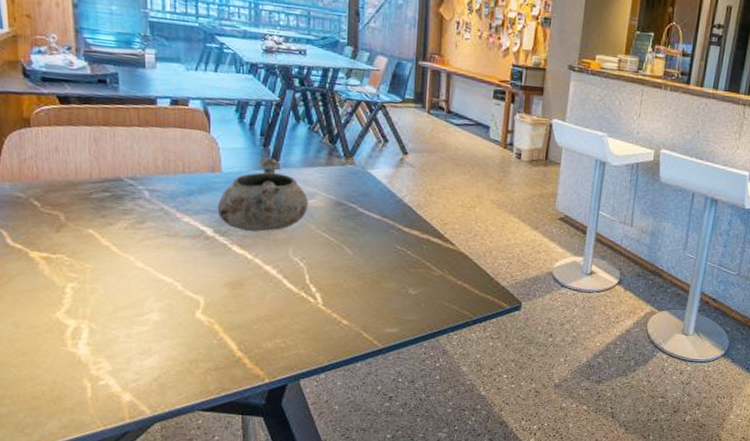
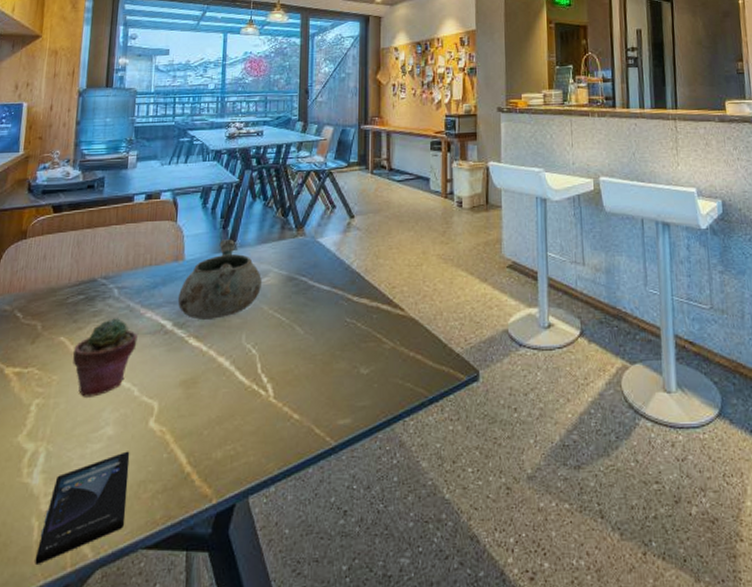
smartphone: none [92,335,180,415] -> present [35,451,130,564]
potted succulent: none [105,218,176,287] -> present [72,318,138,397]

